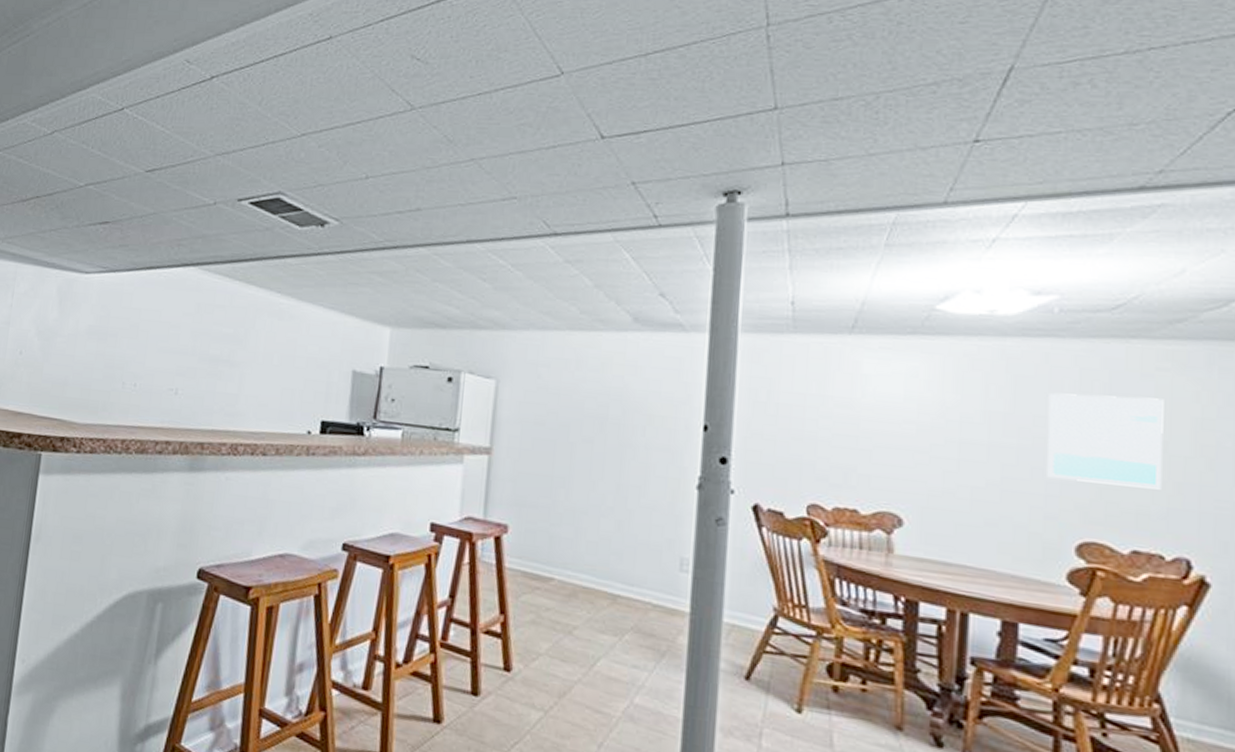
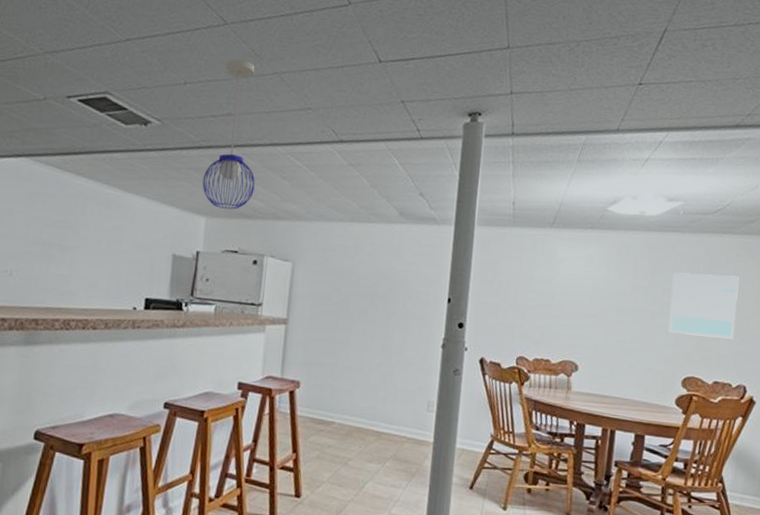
pendant light: none [386,147,449,318] -> present [202,59,255,210]

